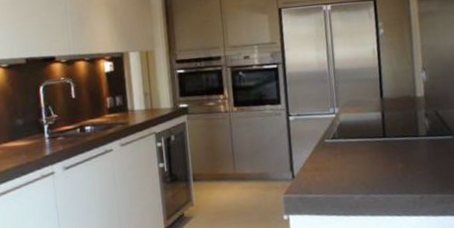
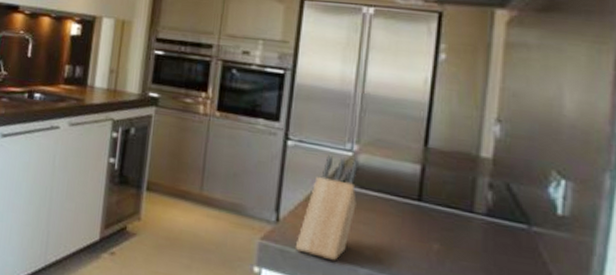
knife block: none [309,118,345,196] -> present [295,155,360,262]

